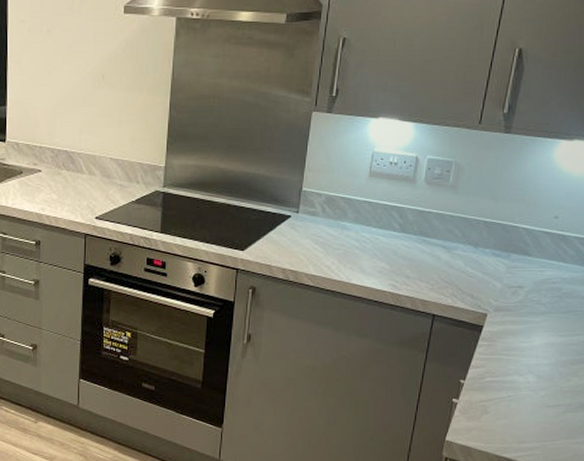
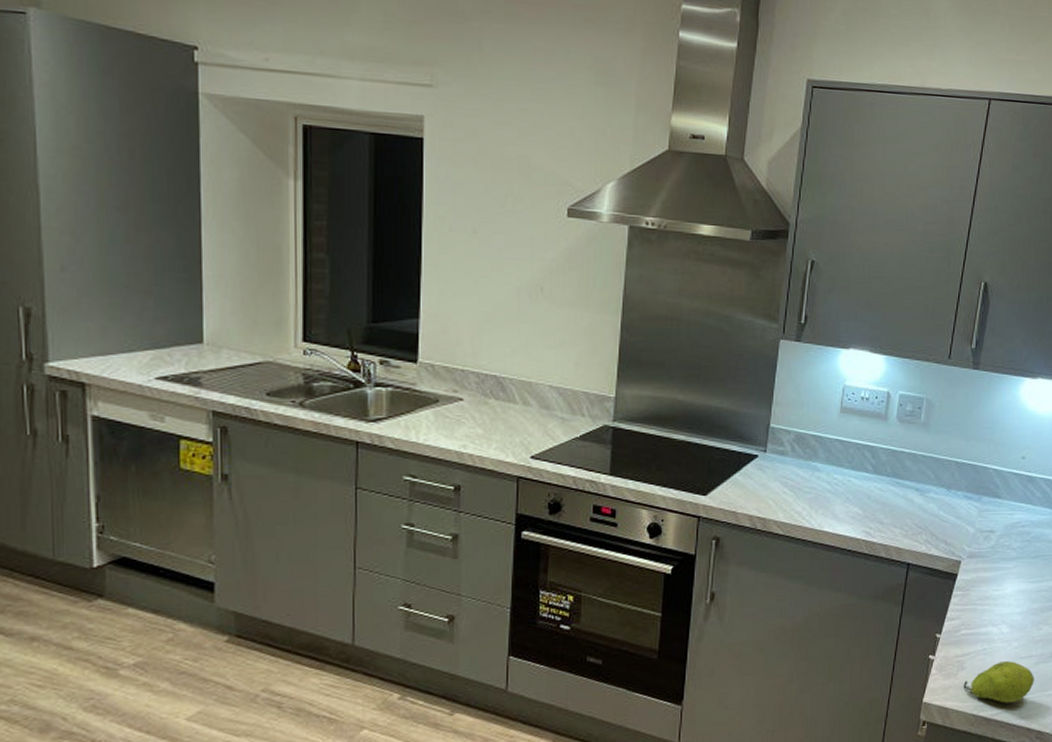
fruit: none [487,407,561,447] -> present [963,660,1034,703]

